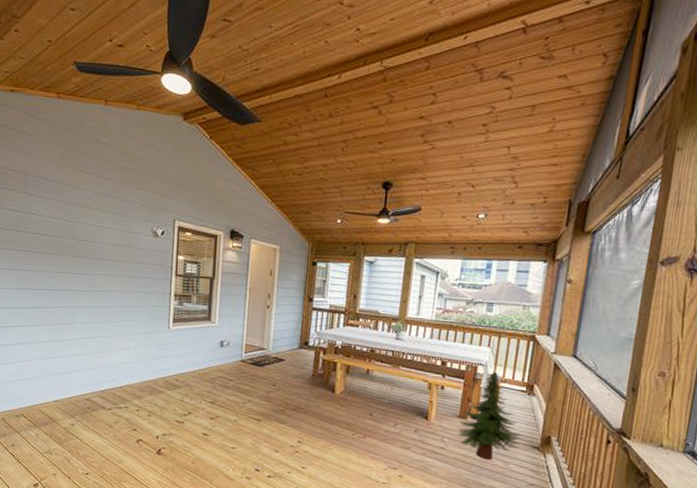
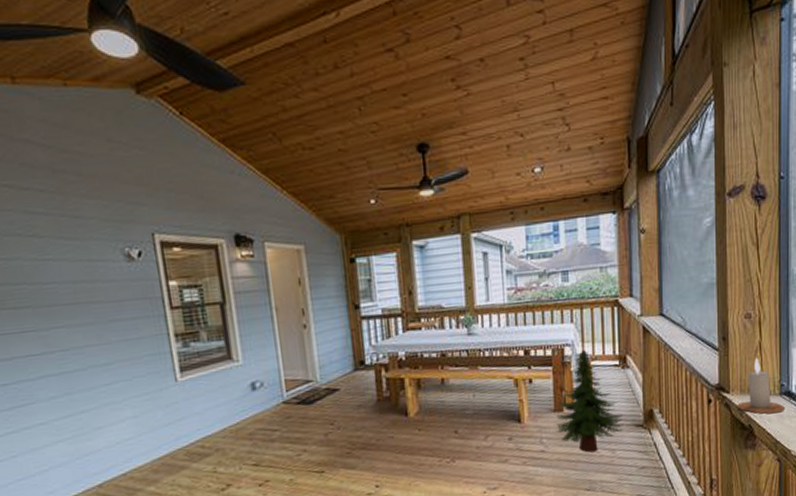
candle: none [636,414,687,469] -> present [737,358,786,414]

